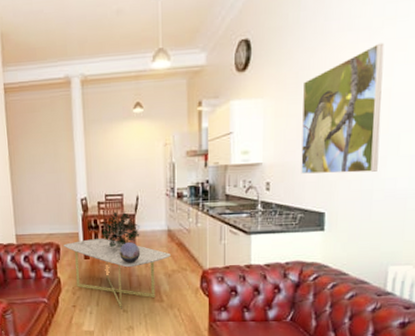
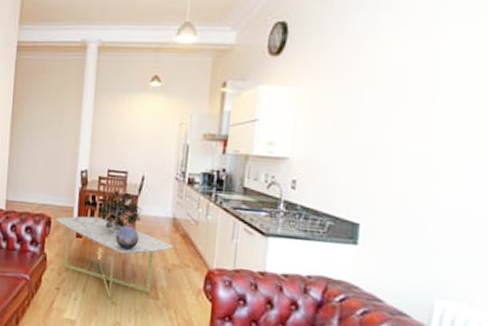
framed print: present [301,42,385,174] -> none [334,40,445,185]

